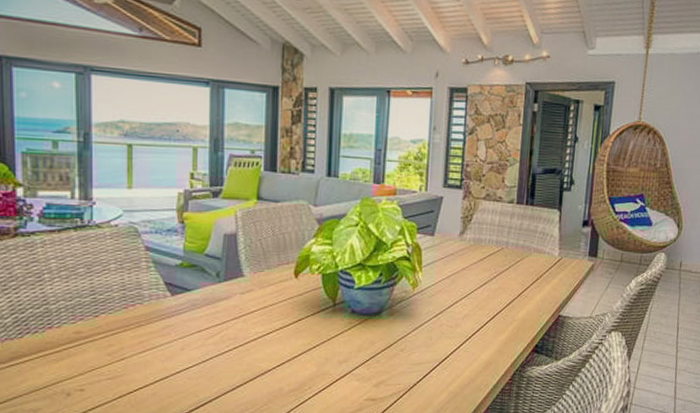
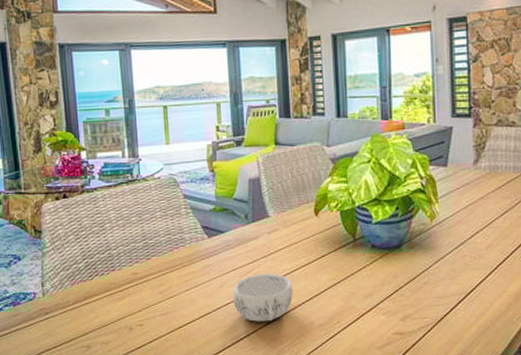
decorative bowl: none [195,336,264,387] -> present [233,273,293,322]

